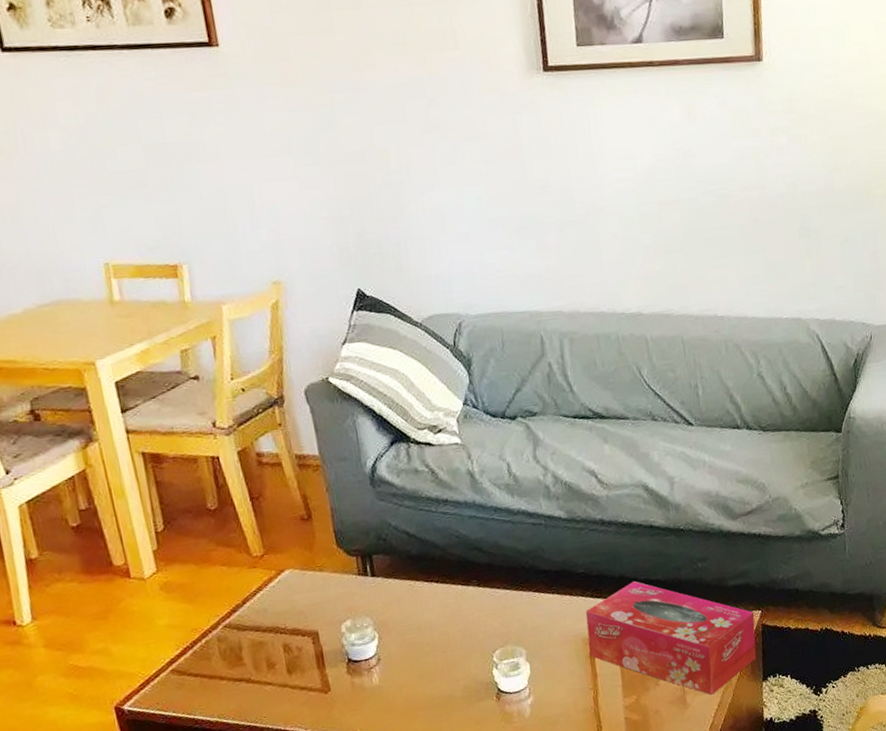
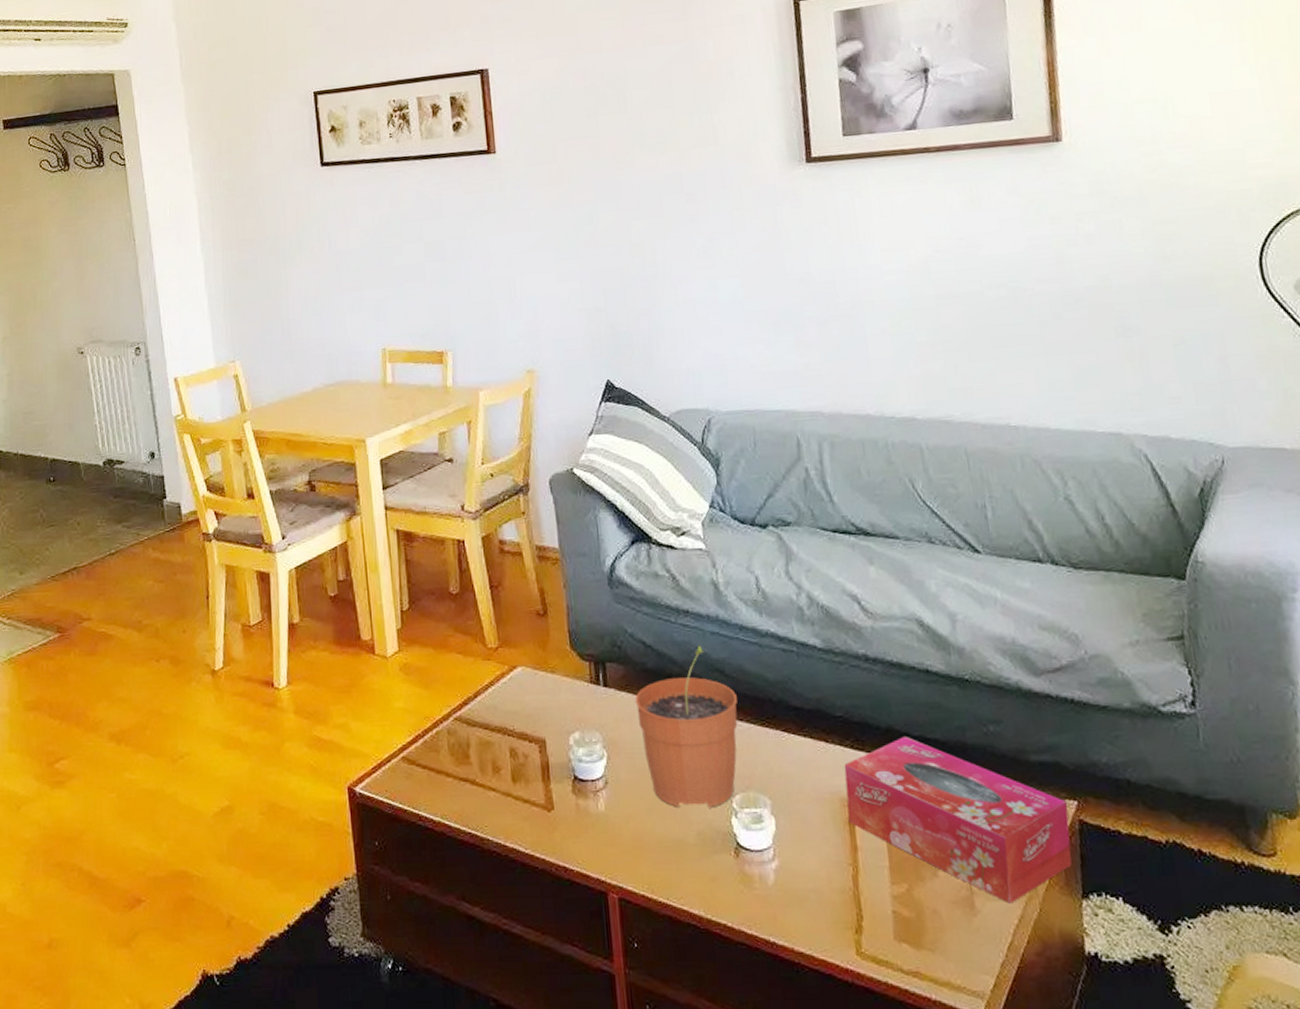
plant pot: none [401,529,496,670] -> present [635,645,738,808]

